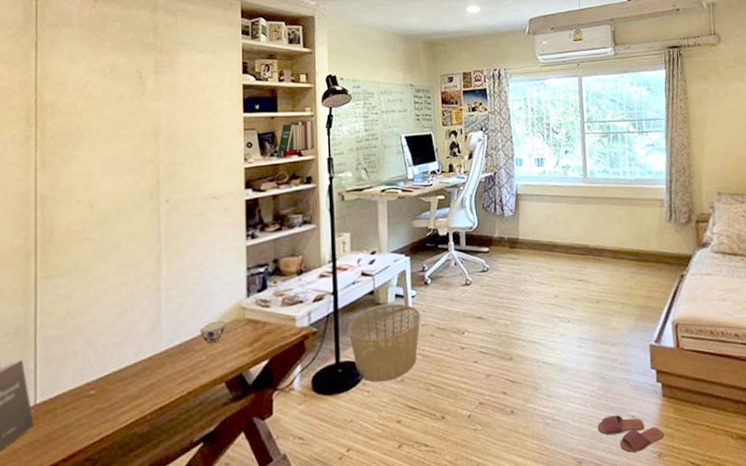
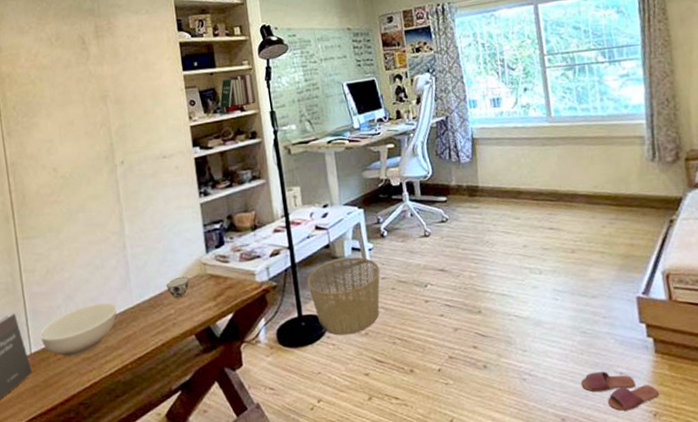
bowl: none [49,348,142,407] -> present [39,302,117,357]

